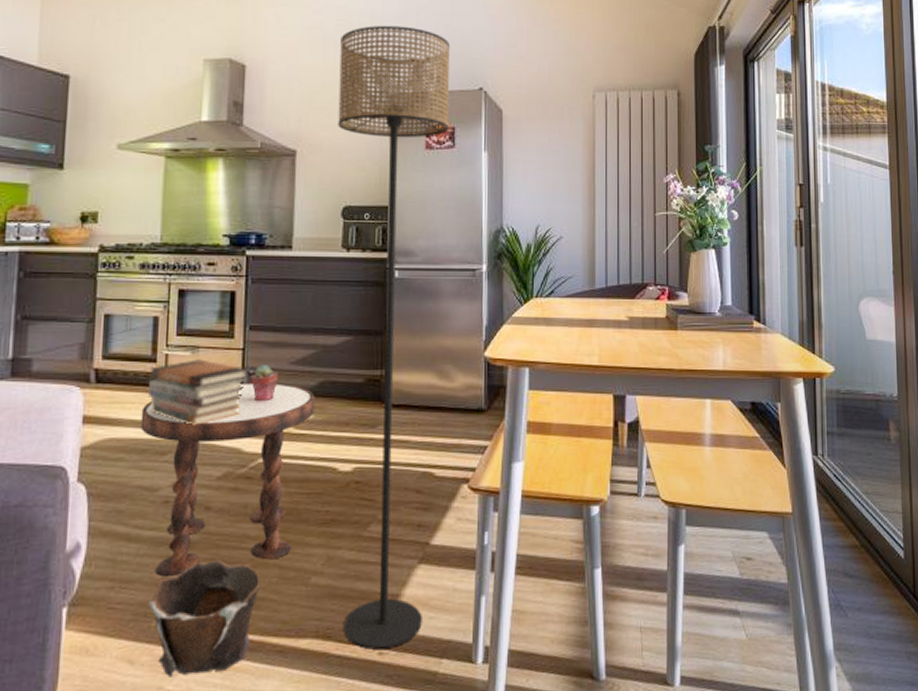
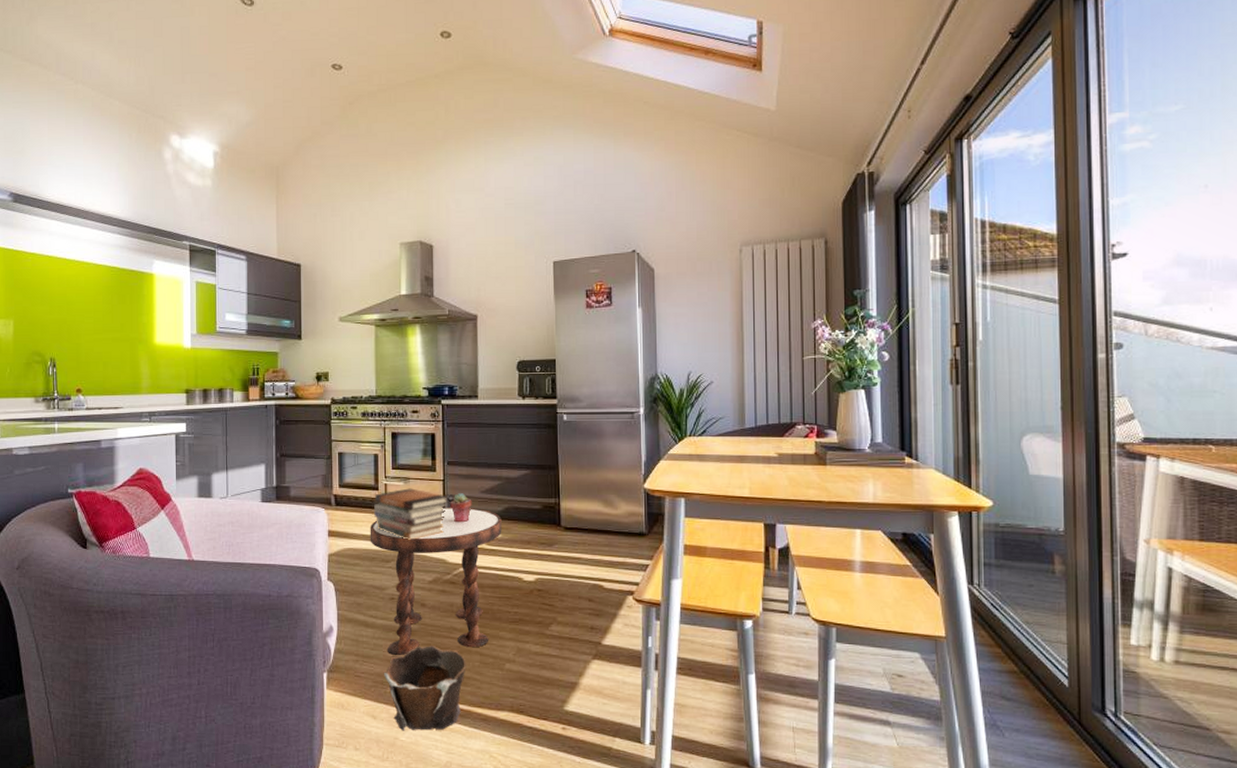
floor lamp: present [338,25,451,650] -> none [509,200,606,725]

